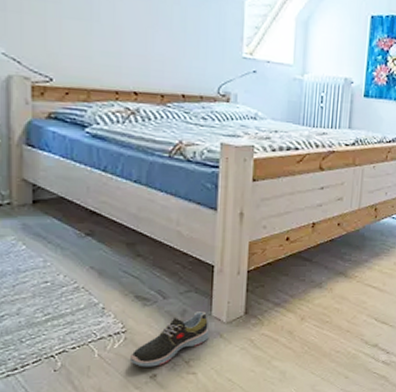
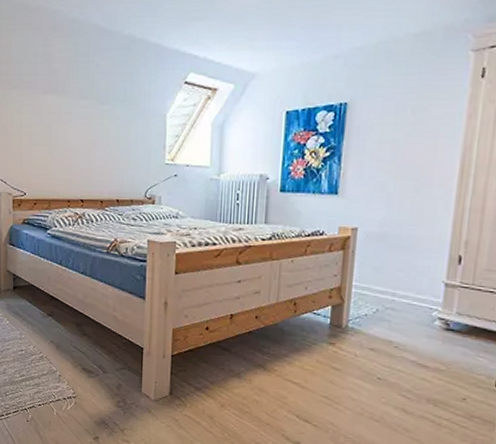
shoe: present [129,311,209,367] -> none [78,387,140,430]

